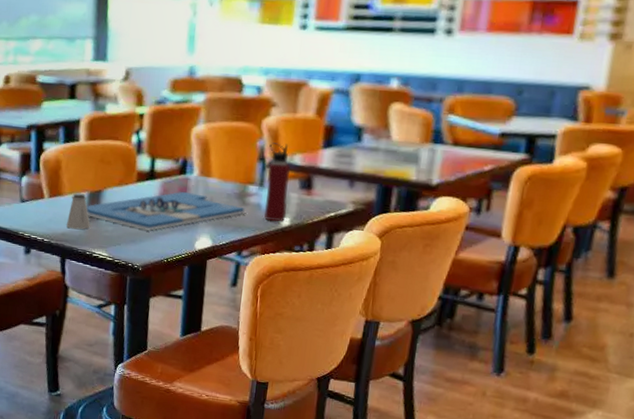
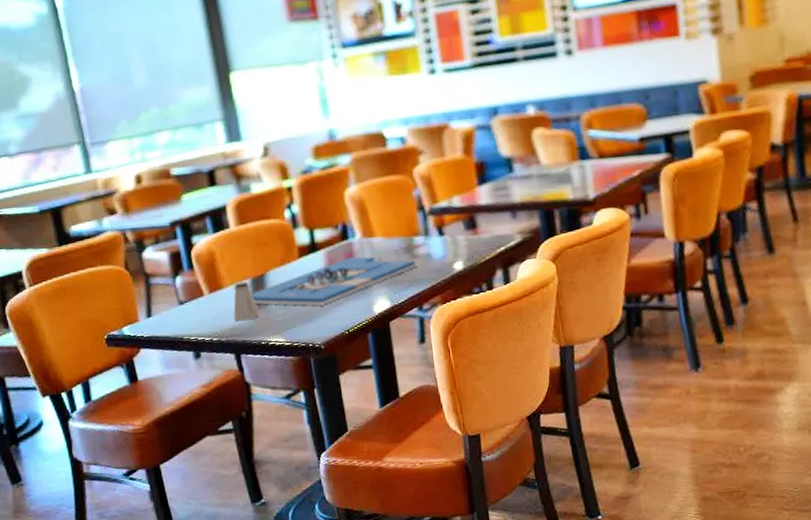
water bottle: present [263,142,290,222] -> none [425,188,459,269]

